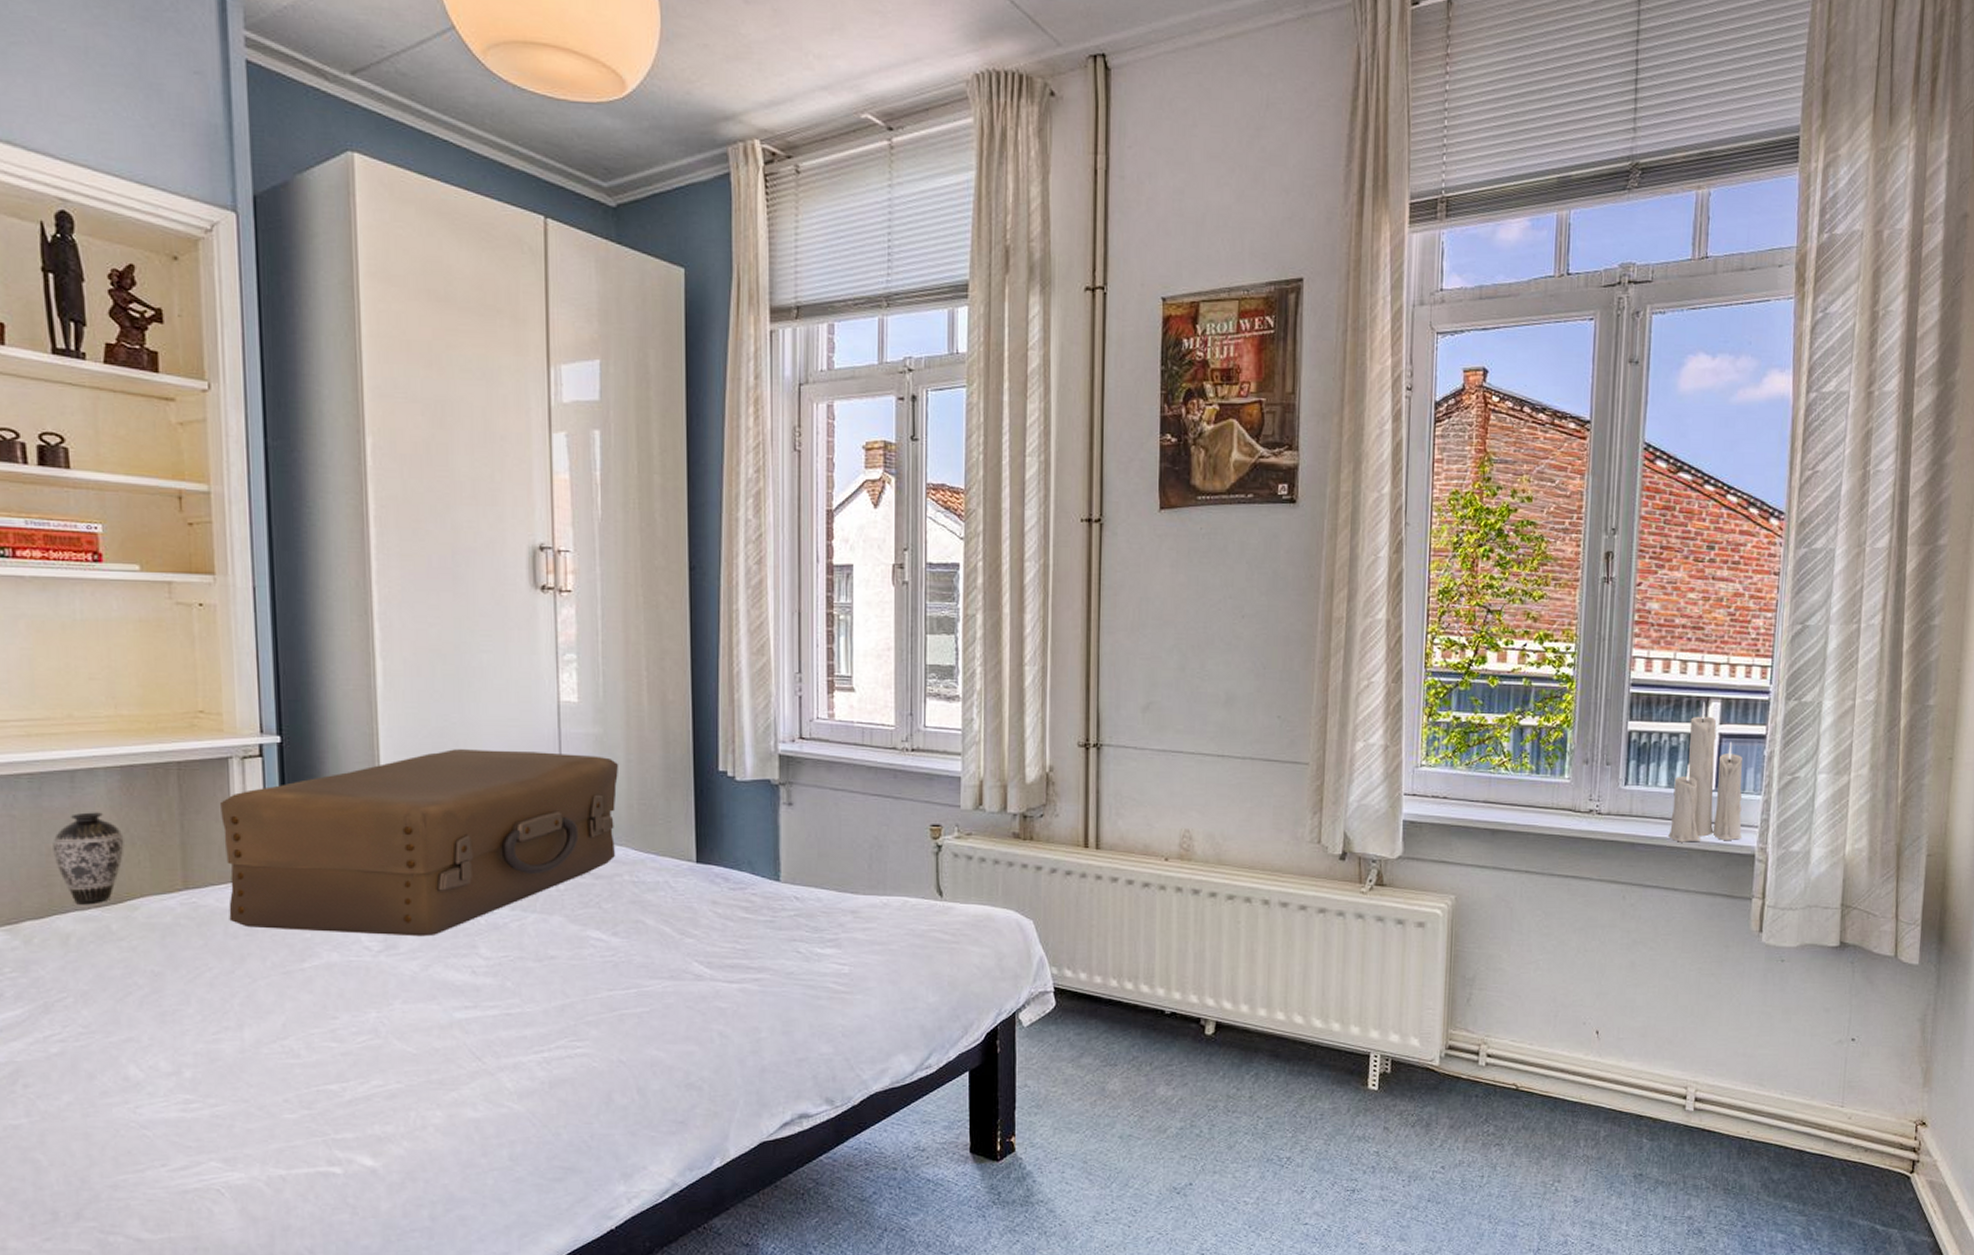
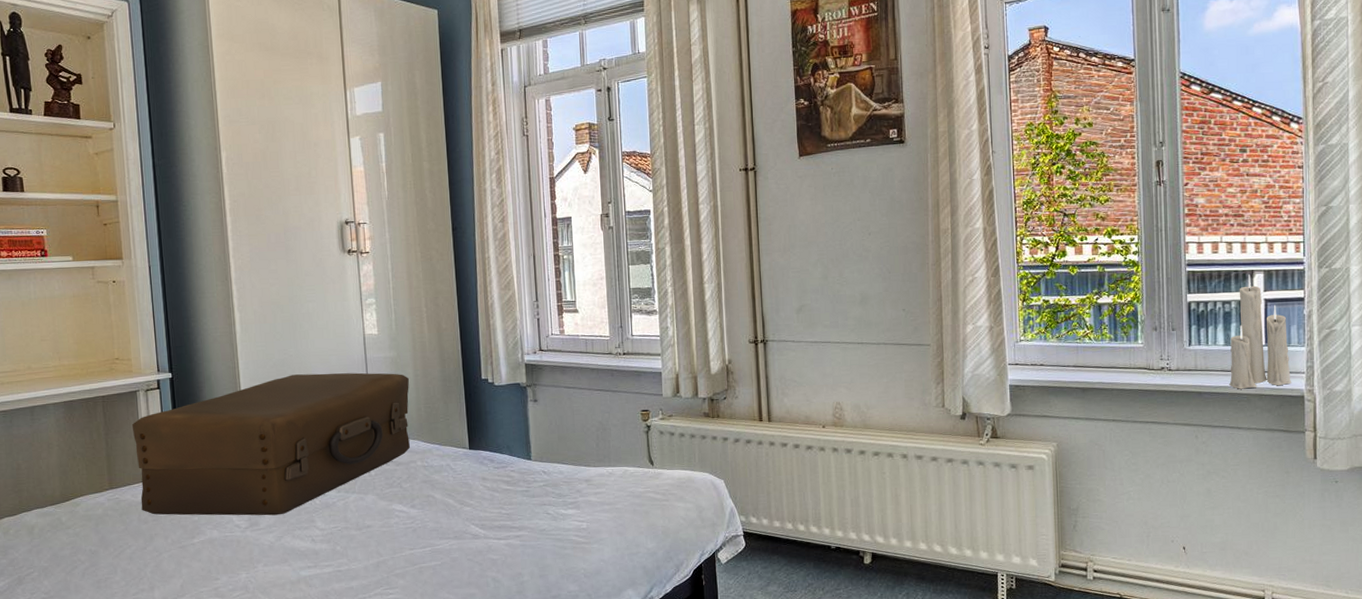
decorative vase: present [52,812,124,903] -> none [20,436,69,503]

